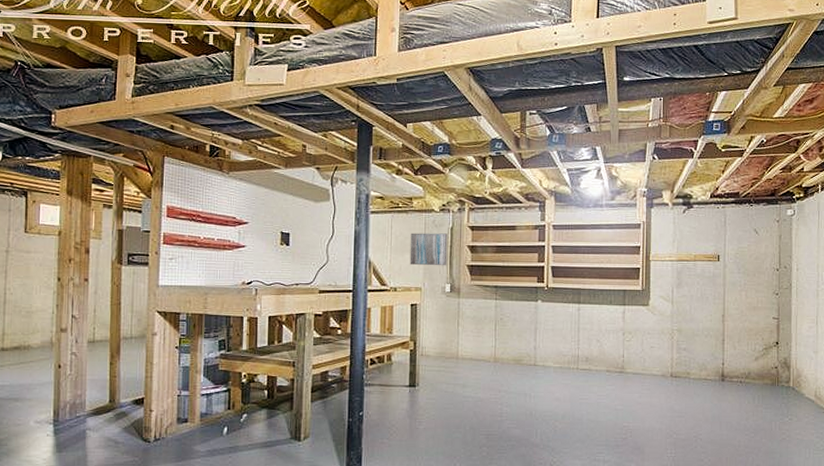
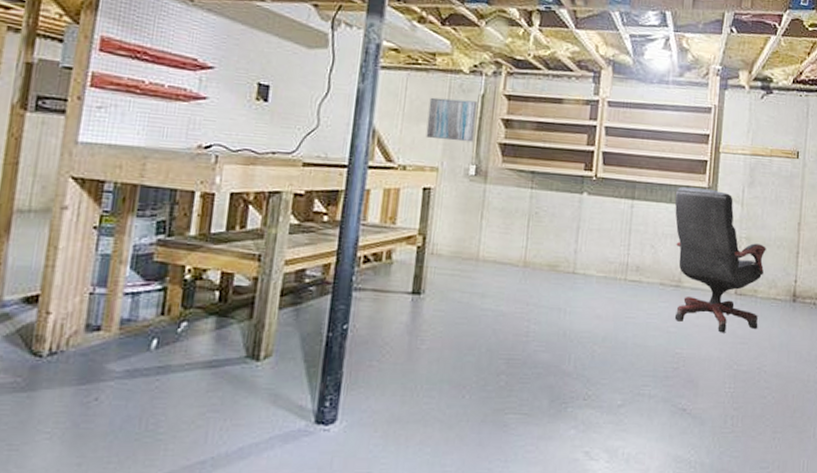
office chair: none [615,291,696,409] -> present [674,186,766,333]

